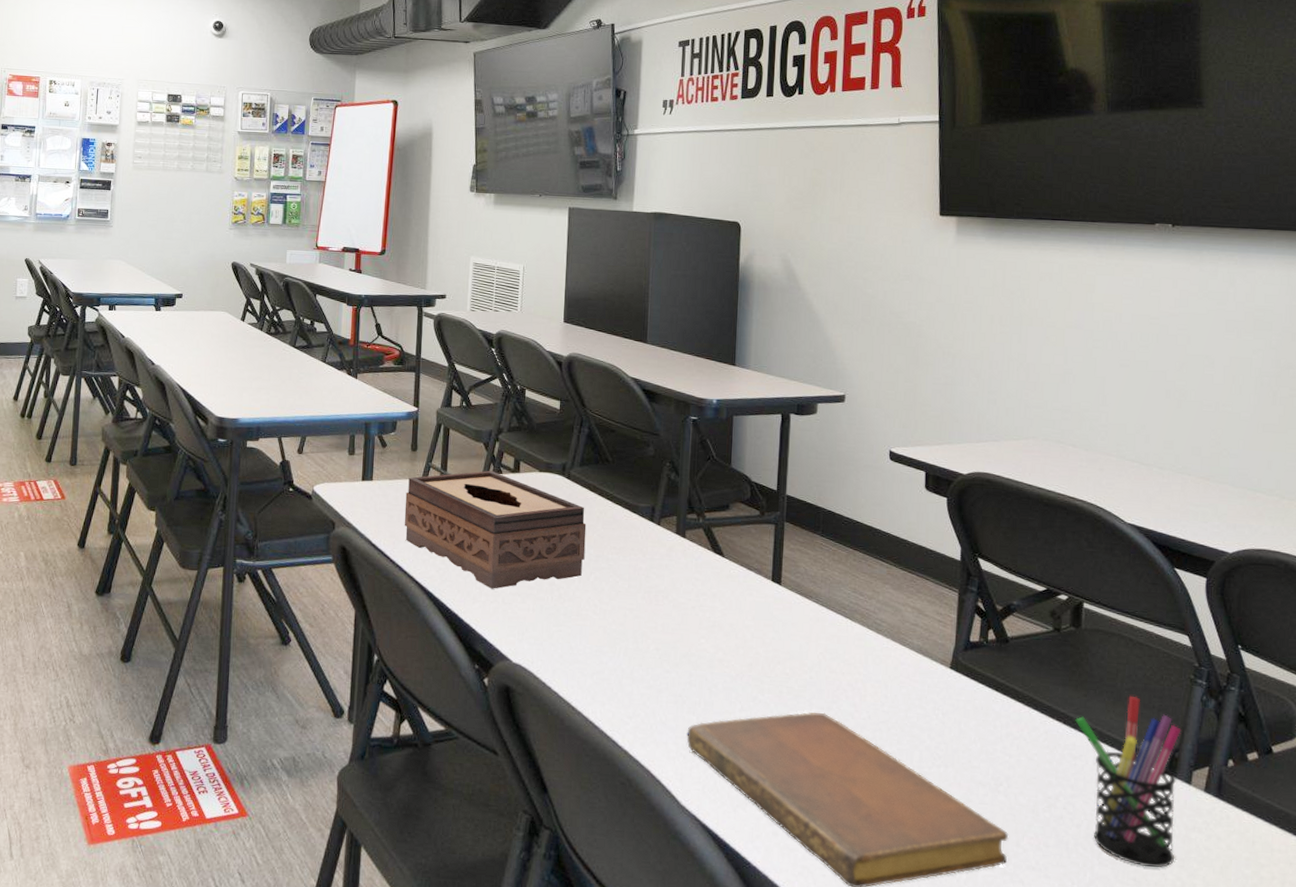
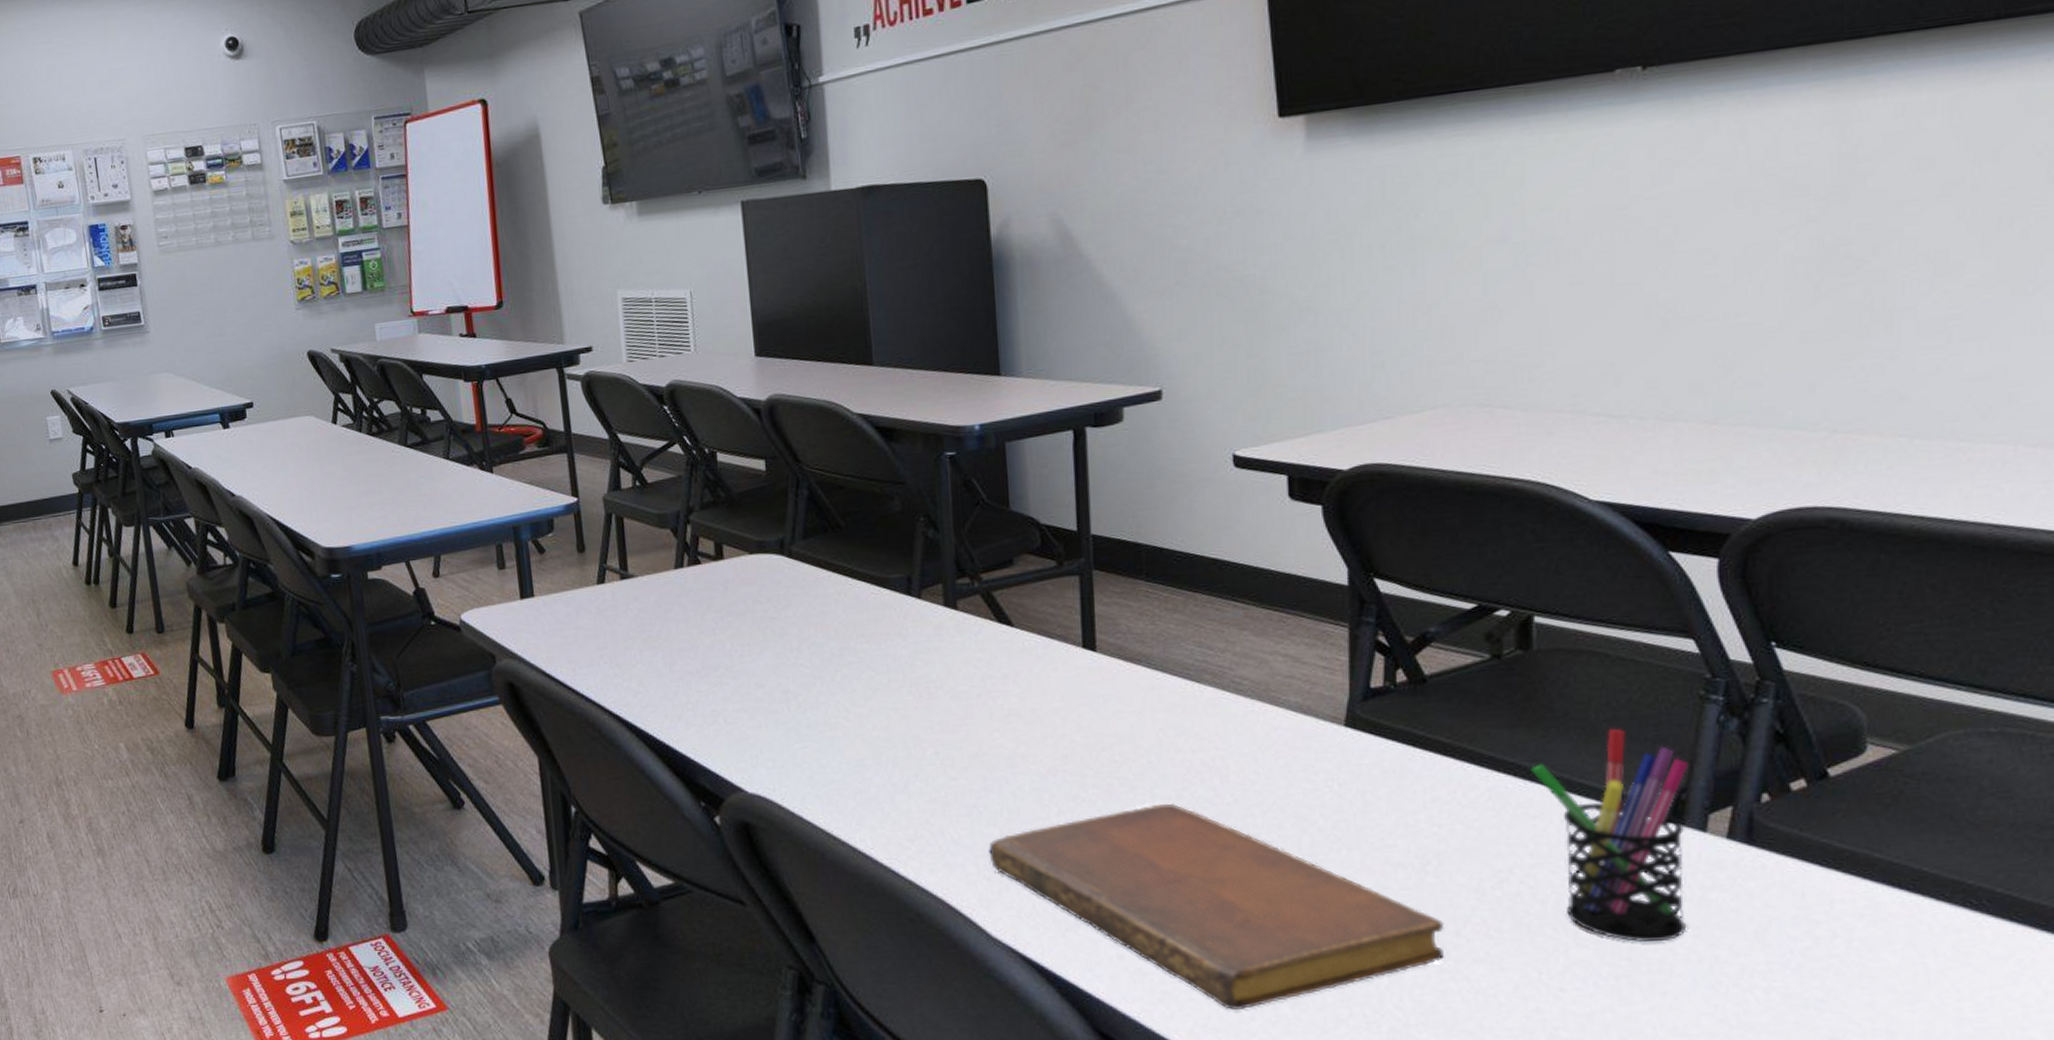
tissue box: present [404,470,587,589] -> none [579,561,825,708]

